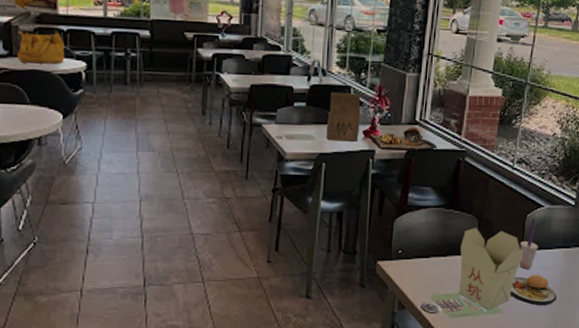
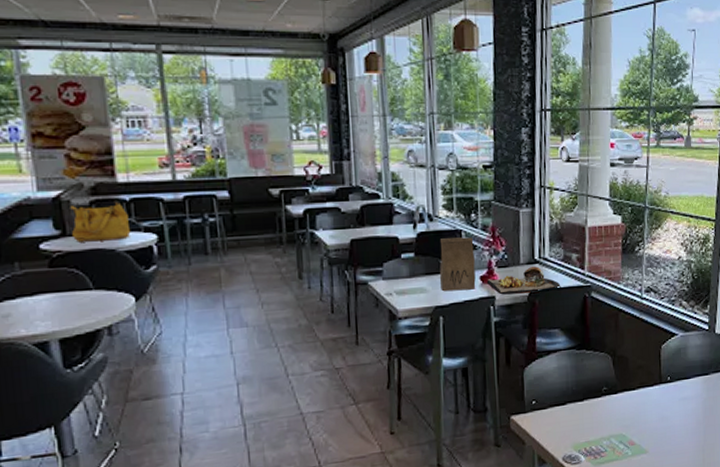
takeout container: present [458,228,524,309] -> none [596,366,663,452]
burger: present [510,273,557,305] -> none [653,405,701,440]
beverage cup: present [519,219,538,269] -> none [658,349,677,404]

